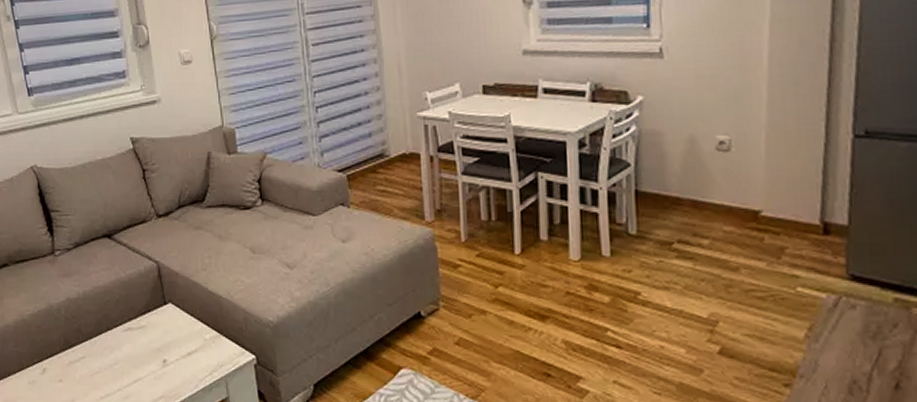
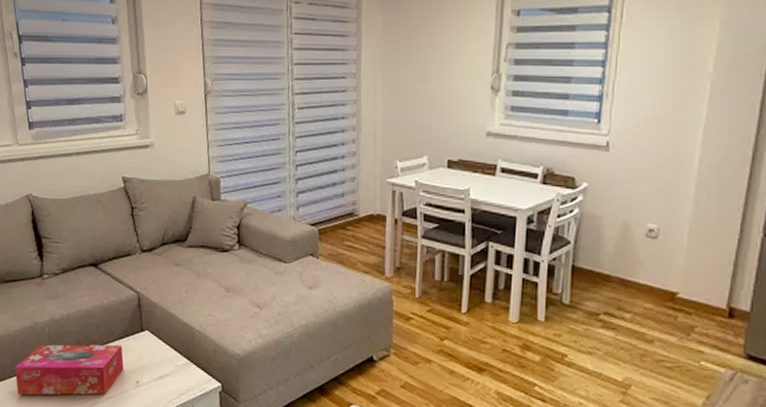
tissue box: none [32,321,148,385] -> present [14,344,124,395]

